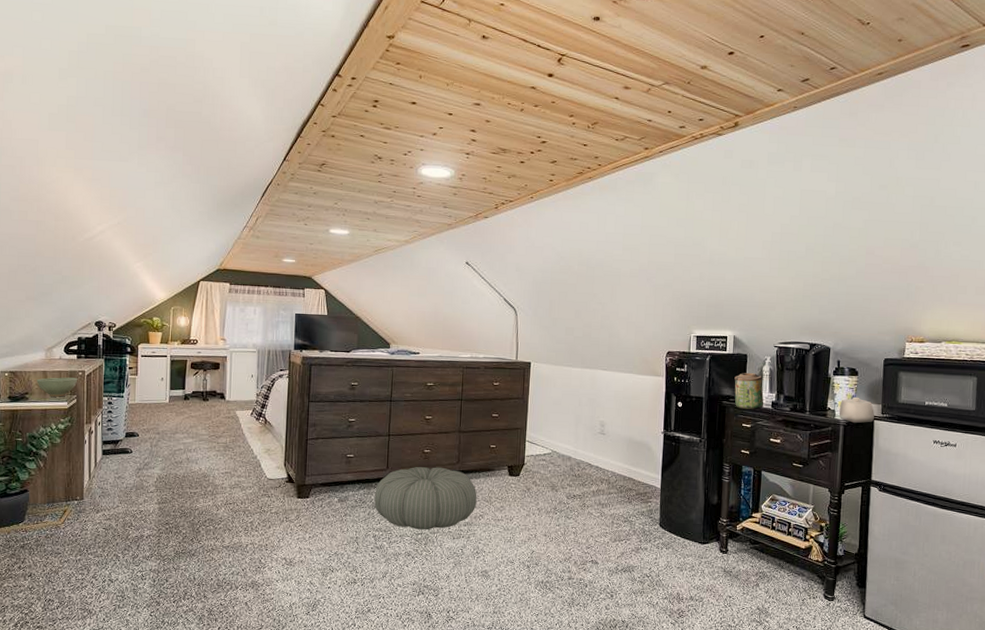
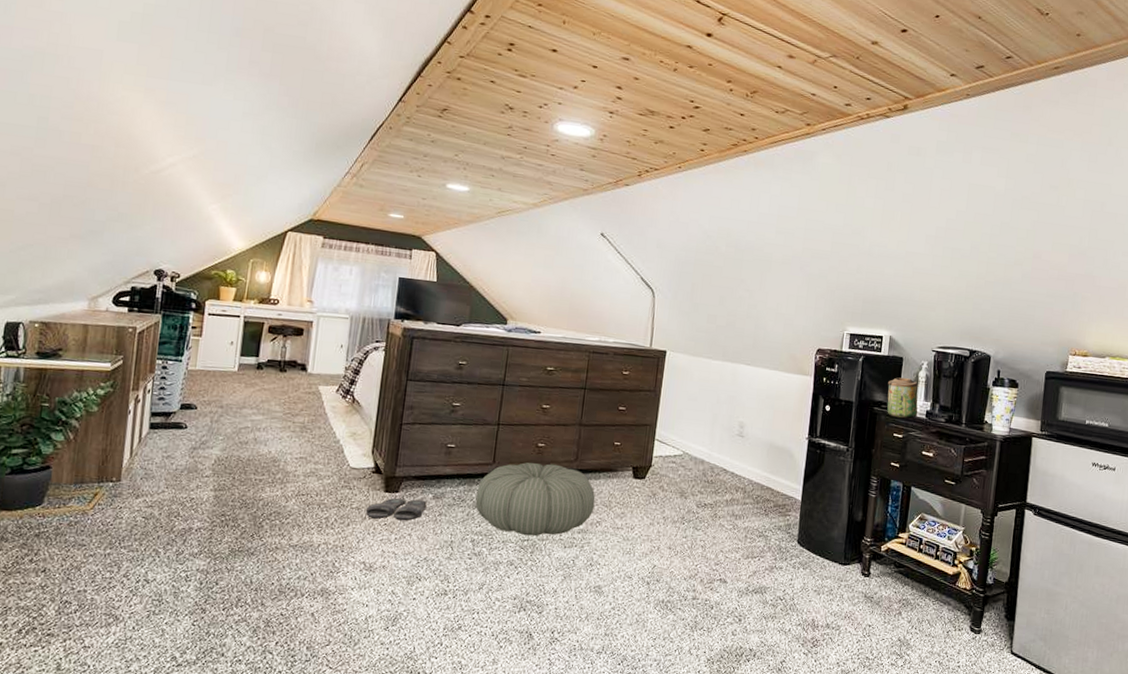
bowl: present [37,377,78,397] -> none [74,332,127,357]
slippers: none [283,502,334,521] -> present [365,497,427,520]
sugar bowl: present [839,397,874,424] -> none [996,410,1033,440]

